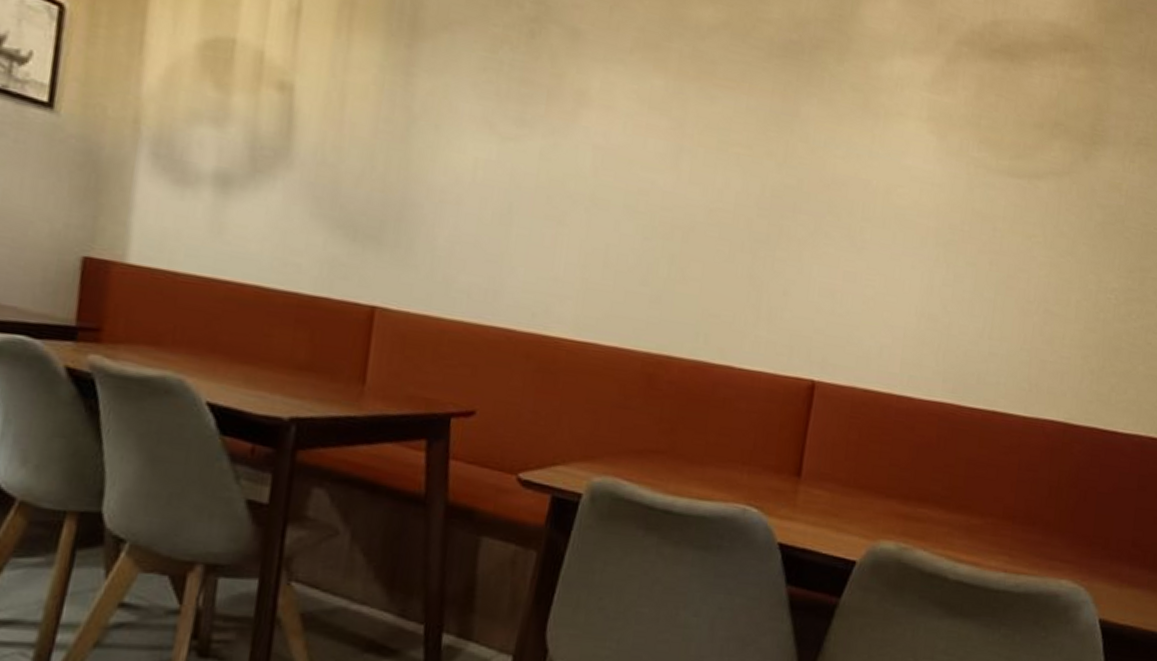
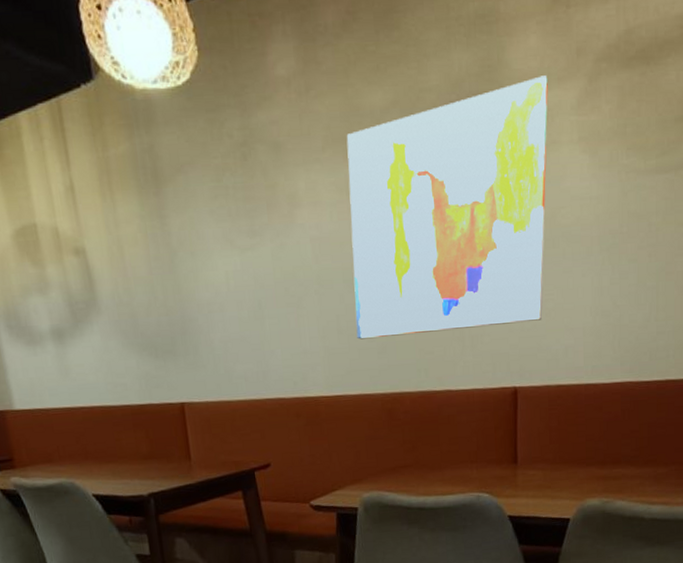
wall art: none [627,41,903,308] -> present [346,75,548,340]

